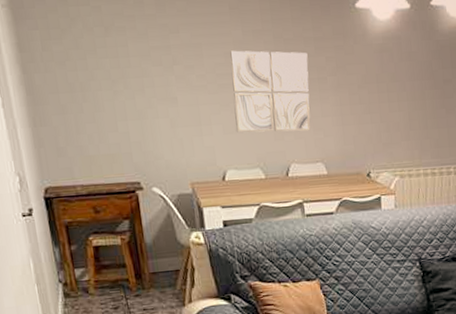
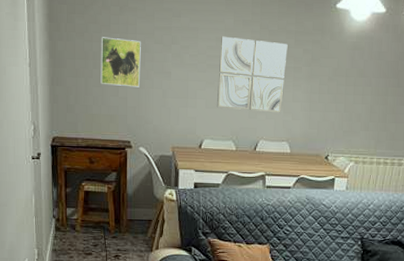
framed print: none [88,63,142,120] -> present [100,37,141,87]

